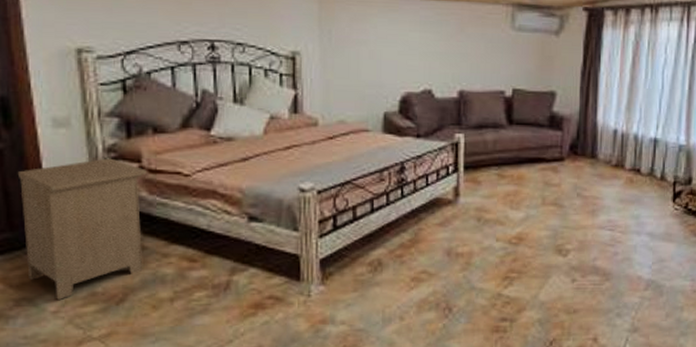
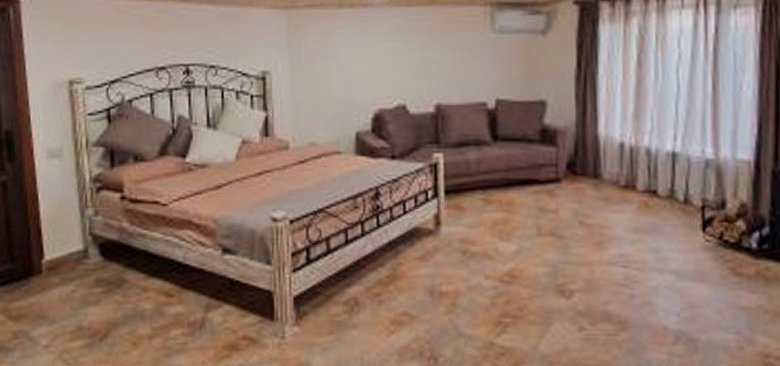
nightstand: present [17,158,147,300] -> none [18,188,128,333]

